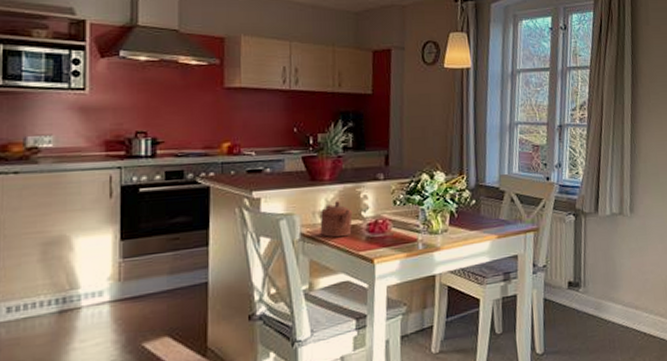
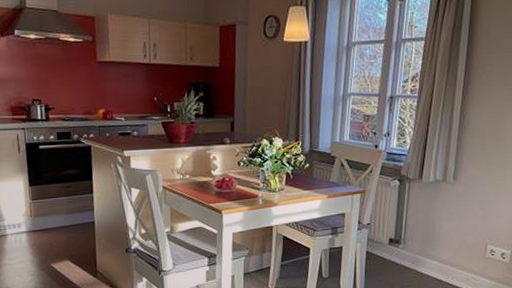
teapot: present [320,201,353,238] -> none [177,161,204,191]

